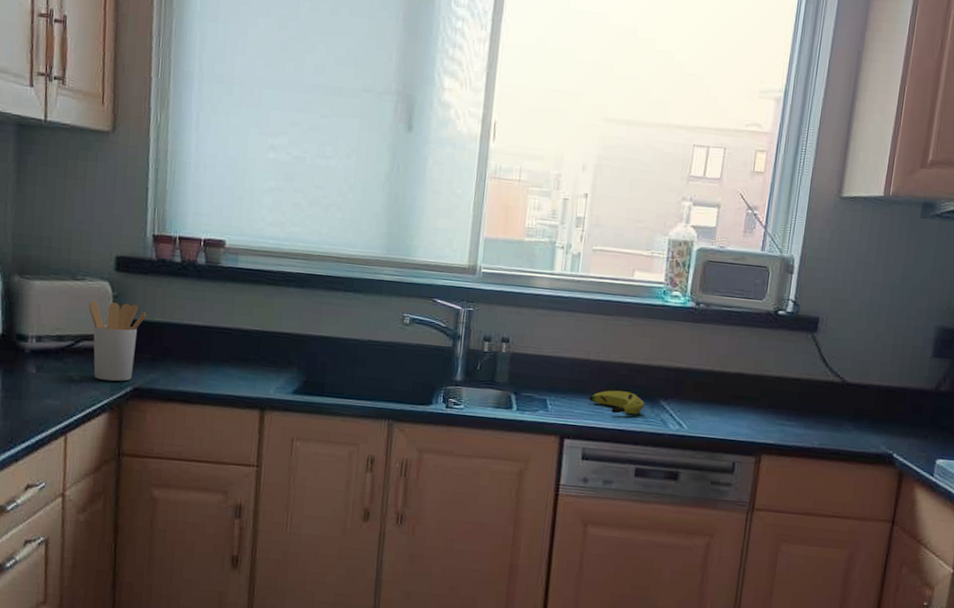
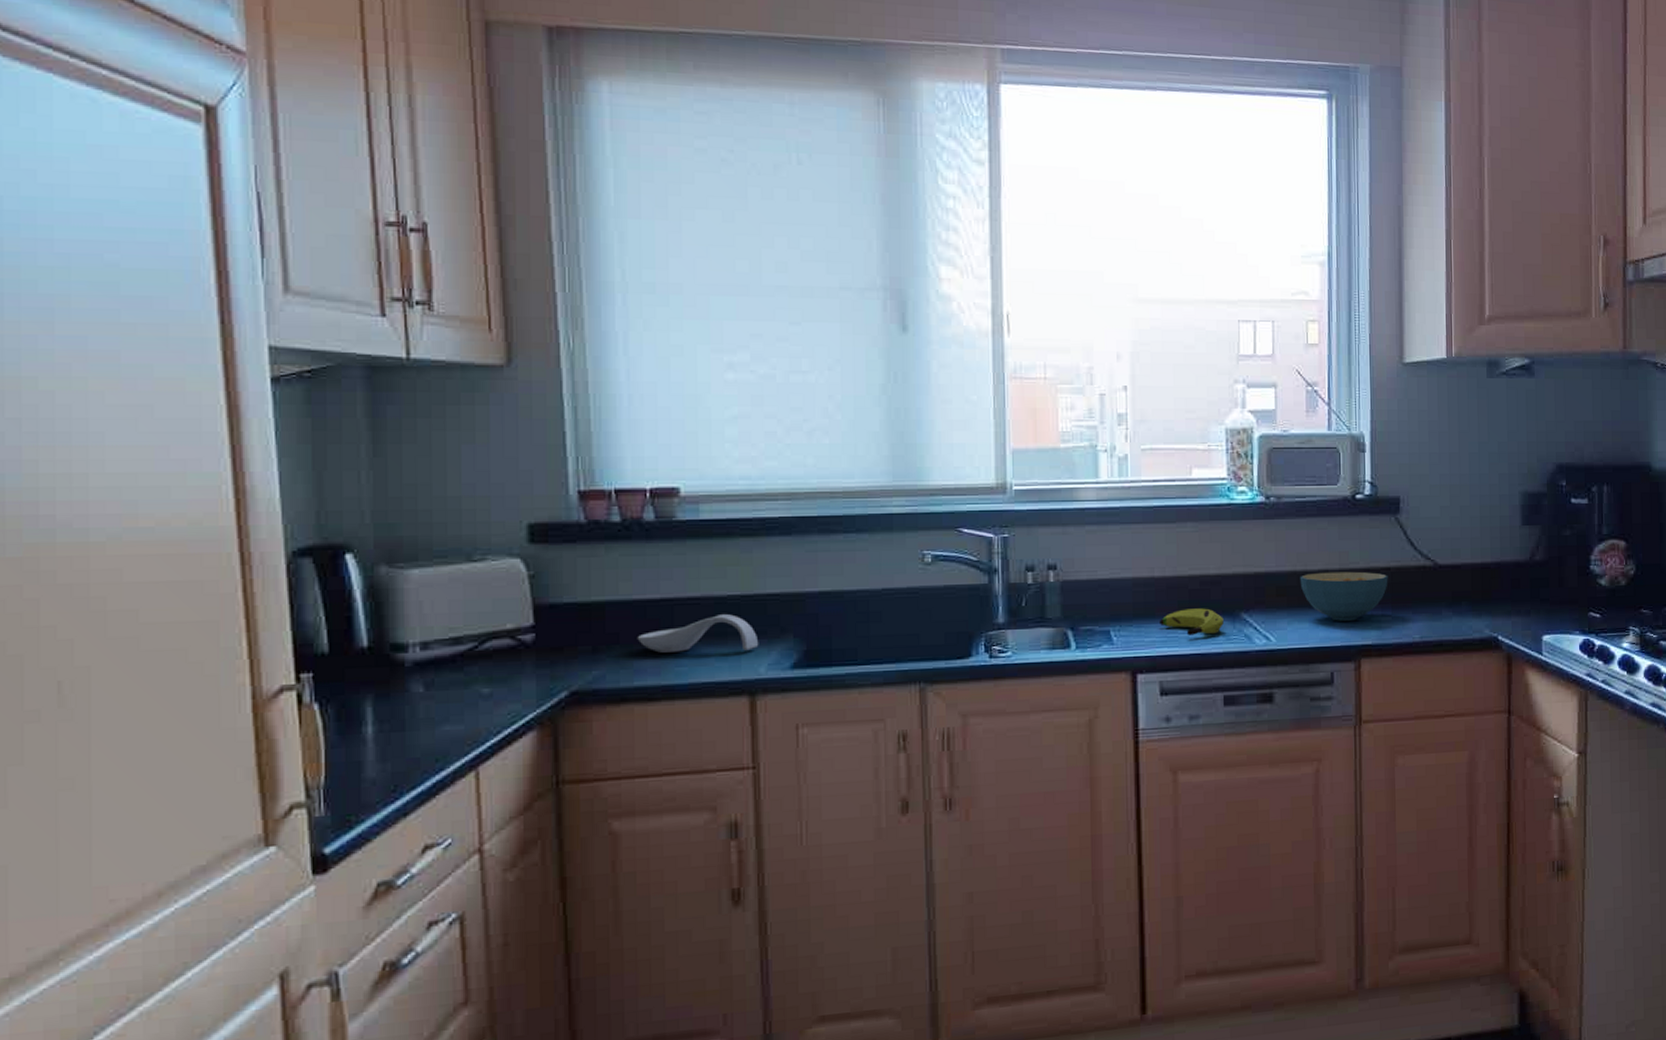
utensil holder: present [88,300,146,381] -> none [494,583,579,689]
spoon rest: none [184,344,271,375] -> present [637,614,759,653]
cereal bowl: none [716,374,798,421] -> present [1300,571,1388,621]

